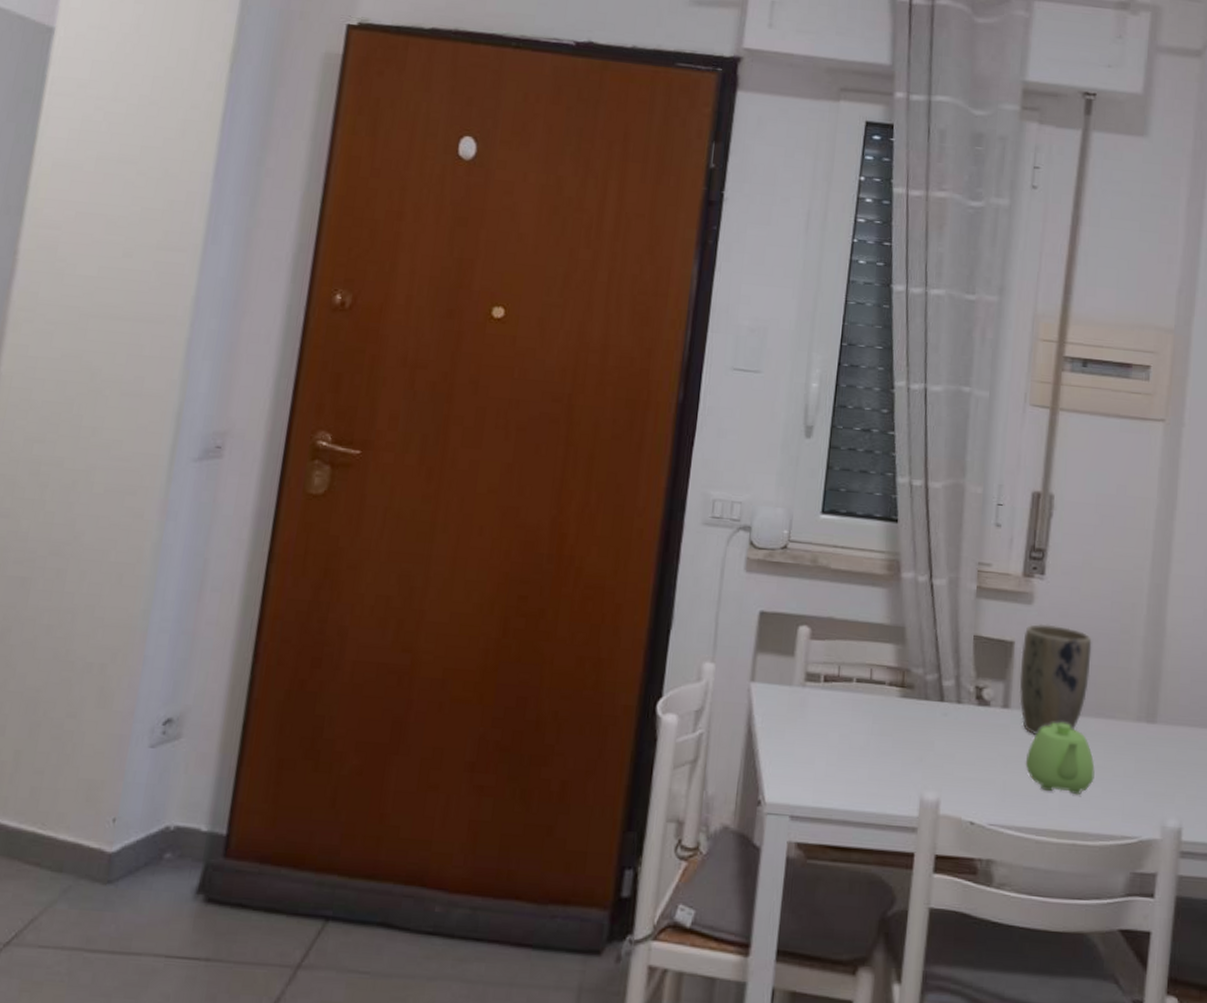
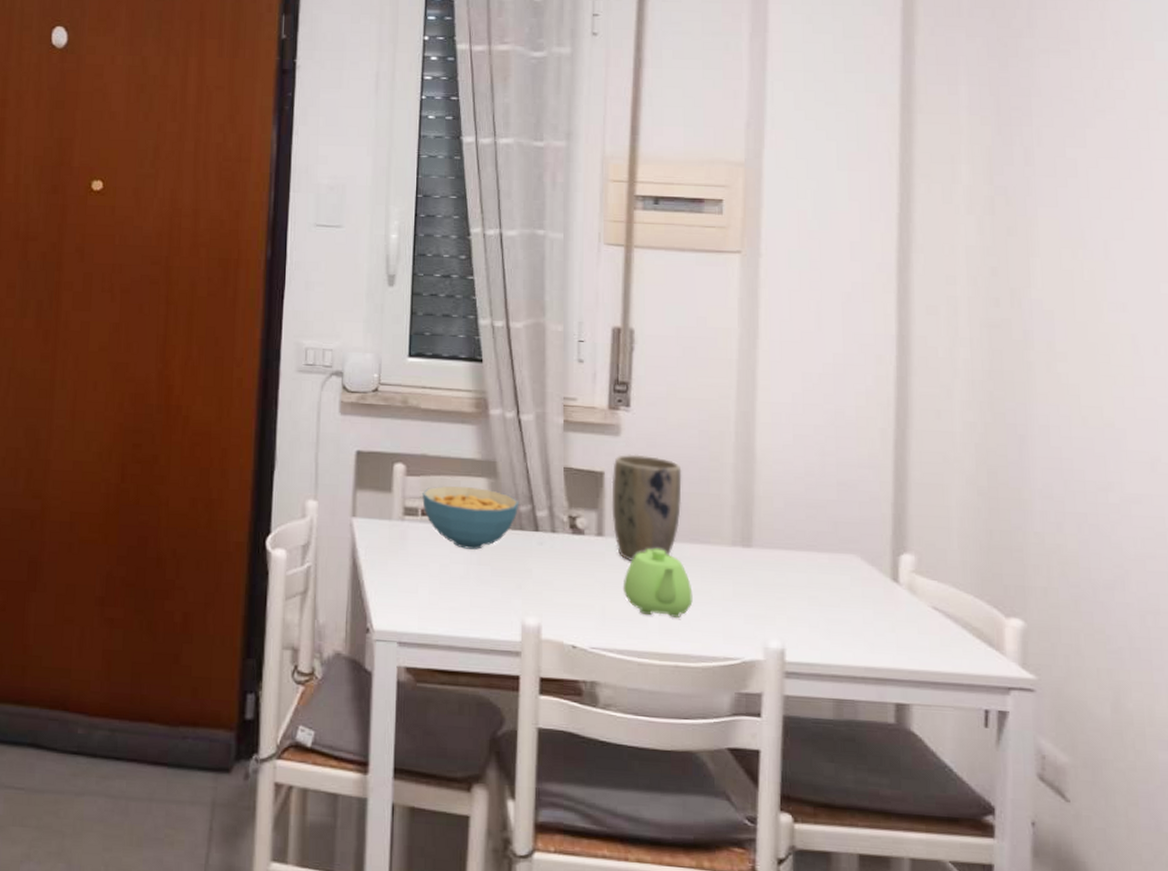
cereal bowl: none [825,651,925,719] -> present [422,486,518,550]

